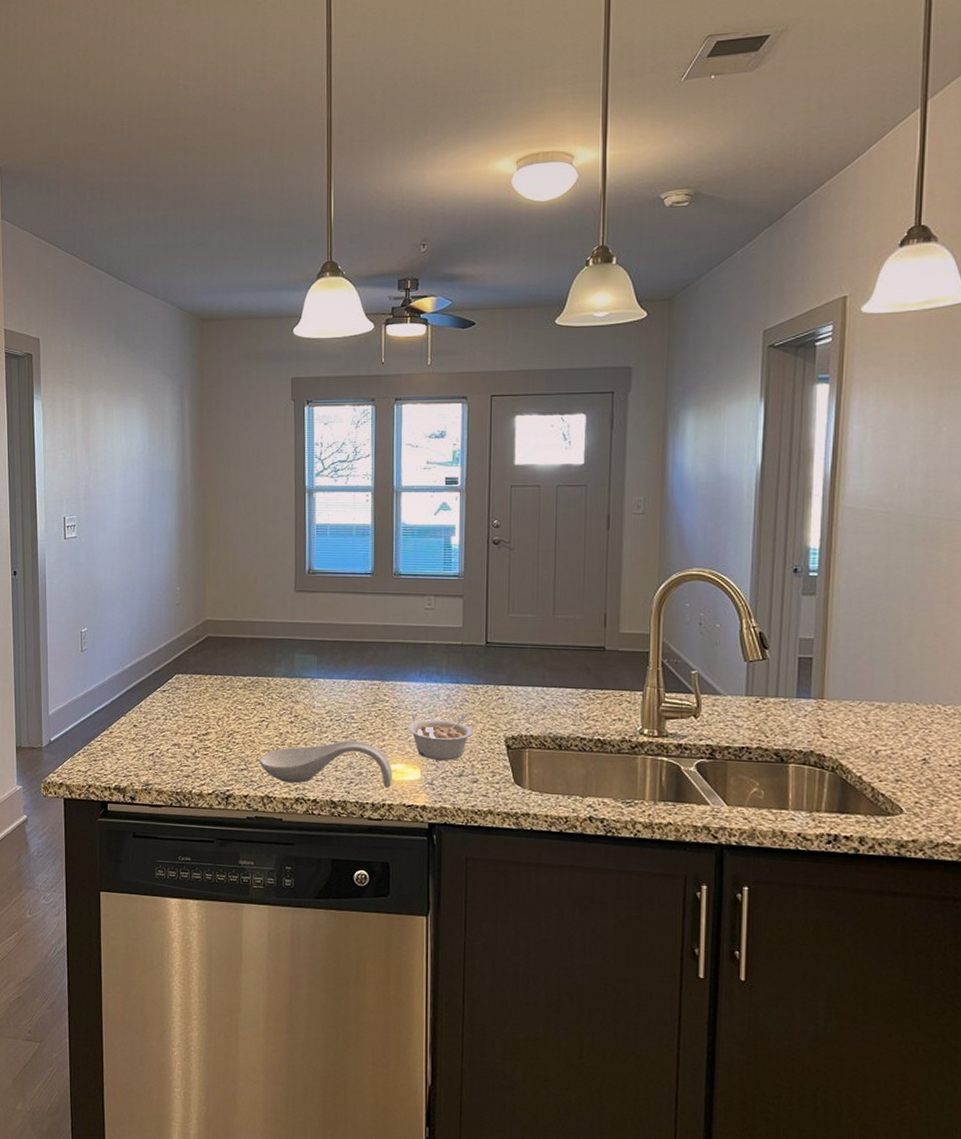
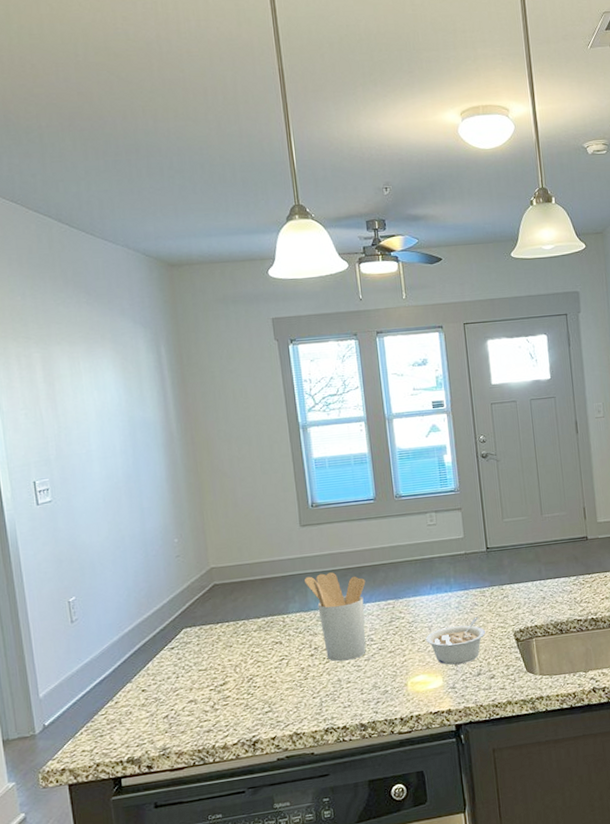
spoon rest: present [259,739,393,787] -> none [283,660,418,716]
utensil holder: none [292,642,353,734] -> present [304,572,366,662]

